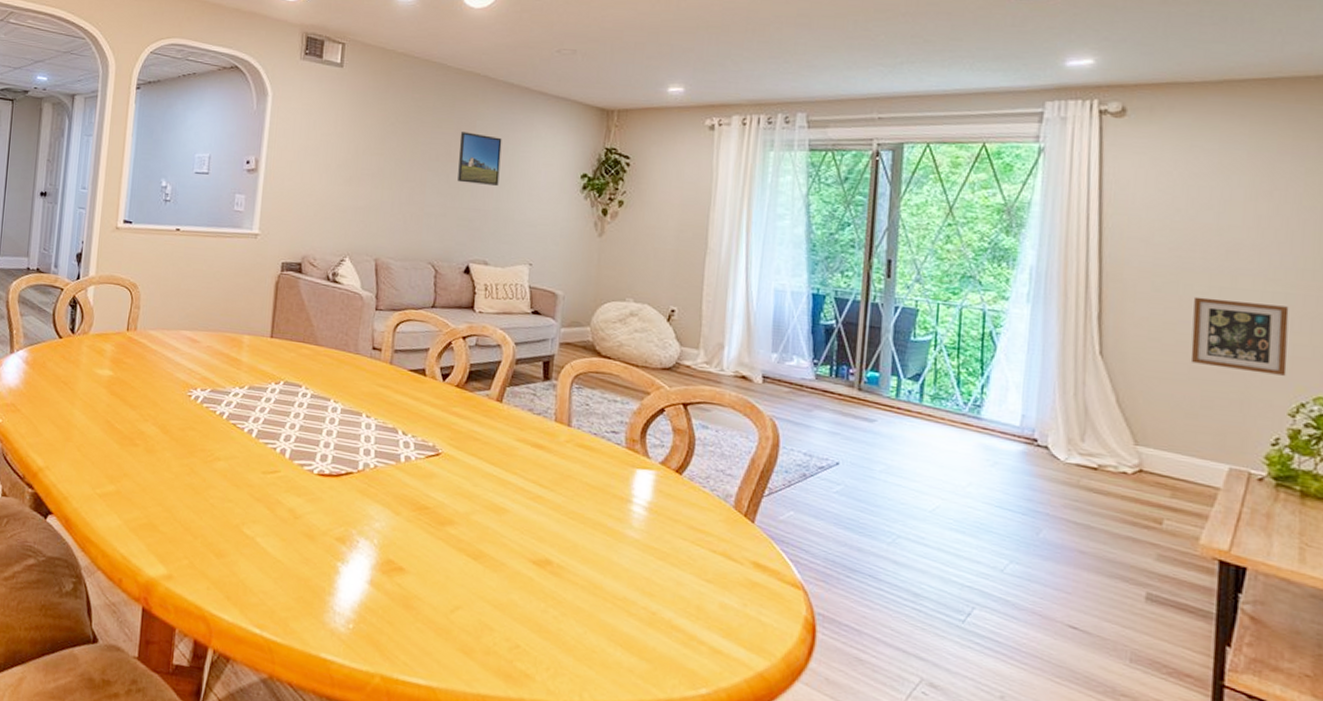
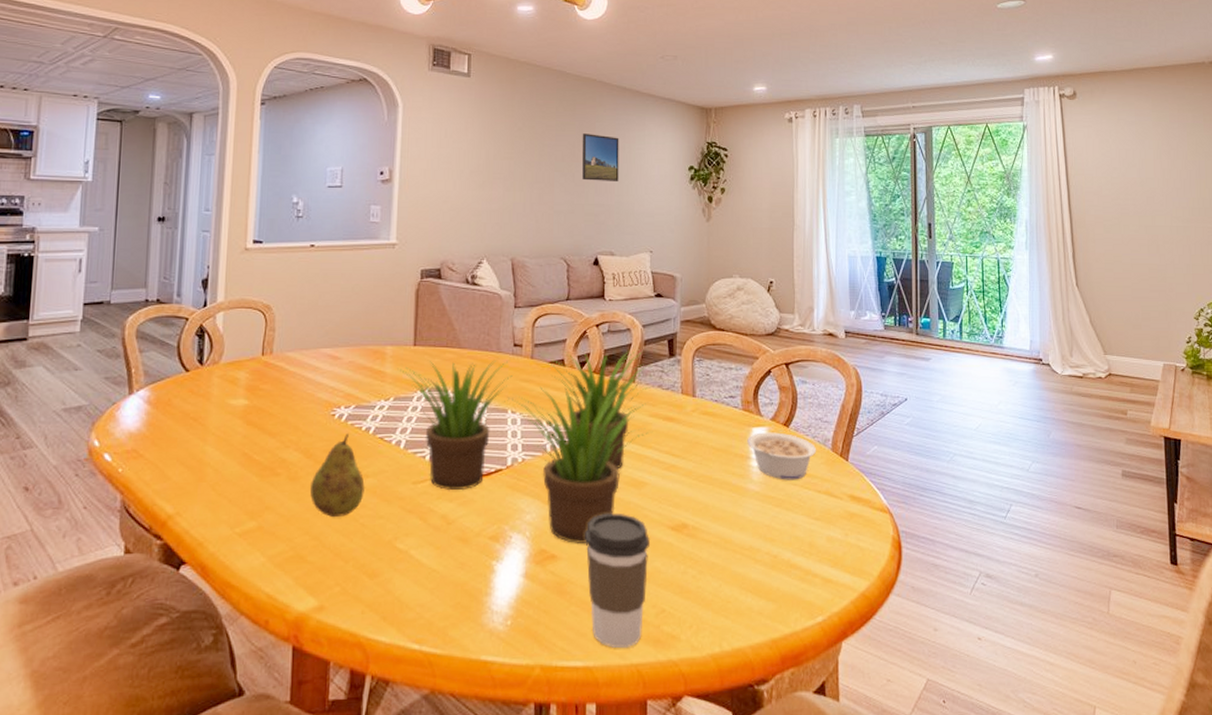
fruit: none [165,415,216,494] -> present [310,433,365,518]
plant: none [253,354,525,561] -> present [397,349,655,543]
coffee cup: none [436,534,509,677] -> present [585,513,651,649]
legume: none [629,475,715,535] -> present [747,432,817,480]
picture frame: present [1190,296,1289,376] -> none [1131,234,1190,289]

